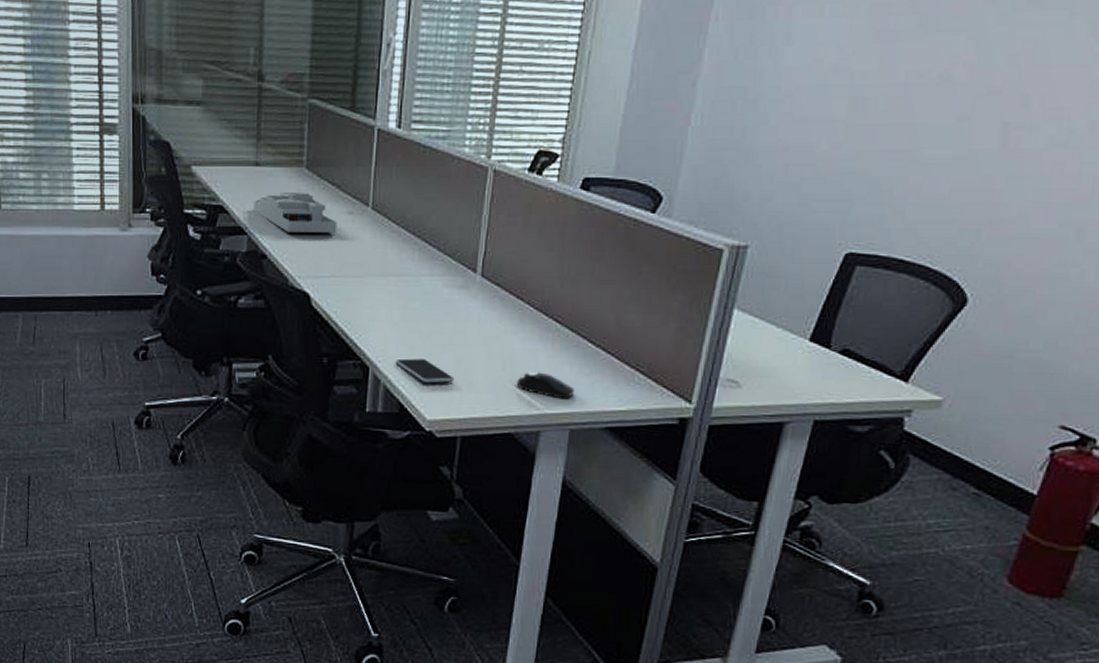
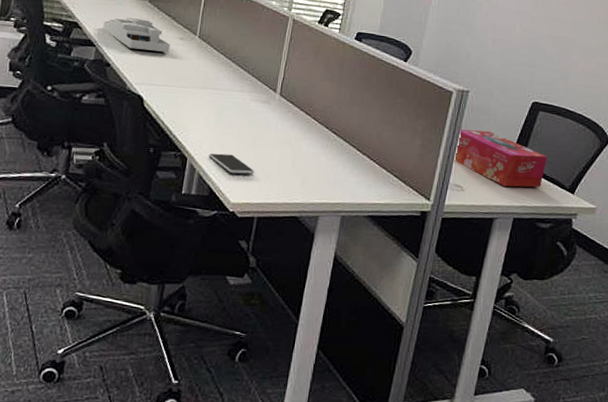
computer mouse: present [516,370,576,399] -> none [302,169,347,193]
tissue box: none [725,300,868,378] -> present [453,129,548,188]

